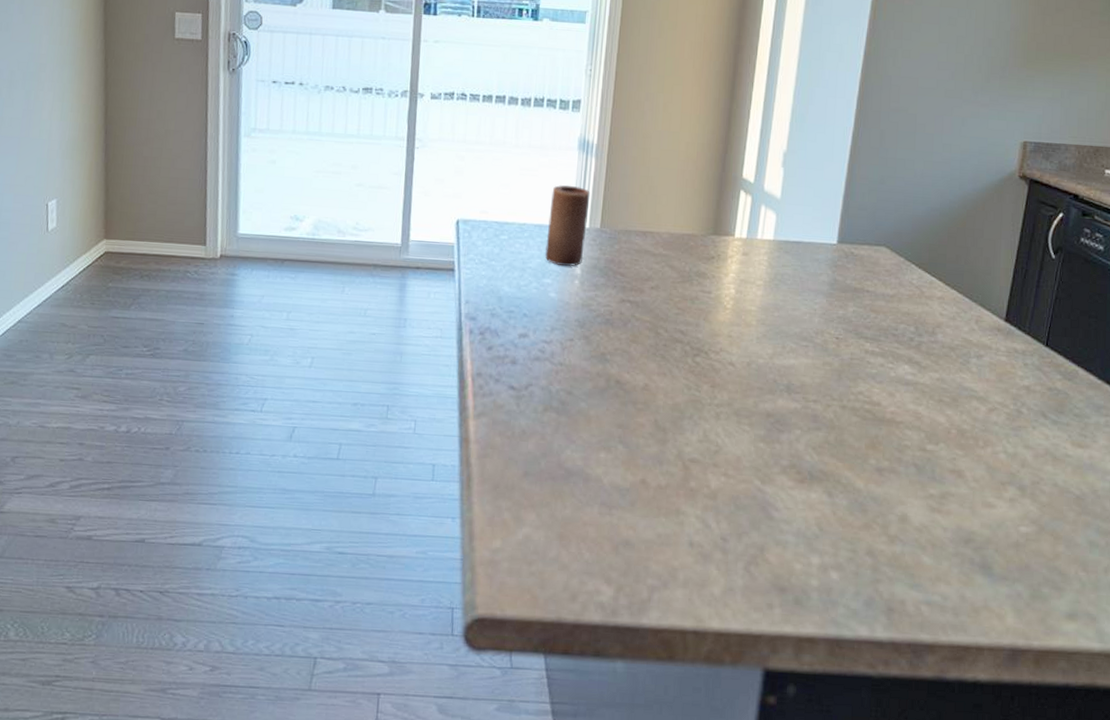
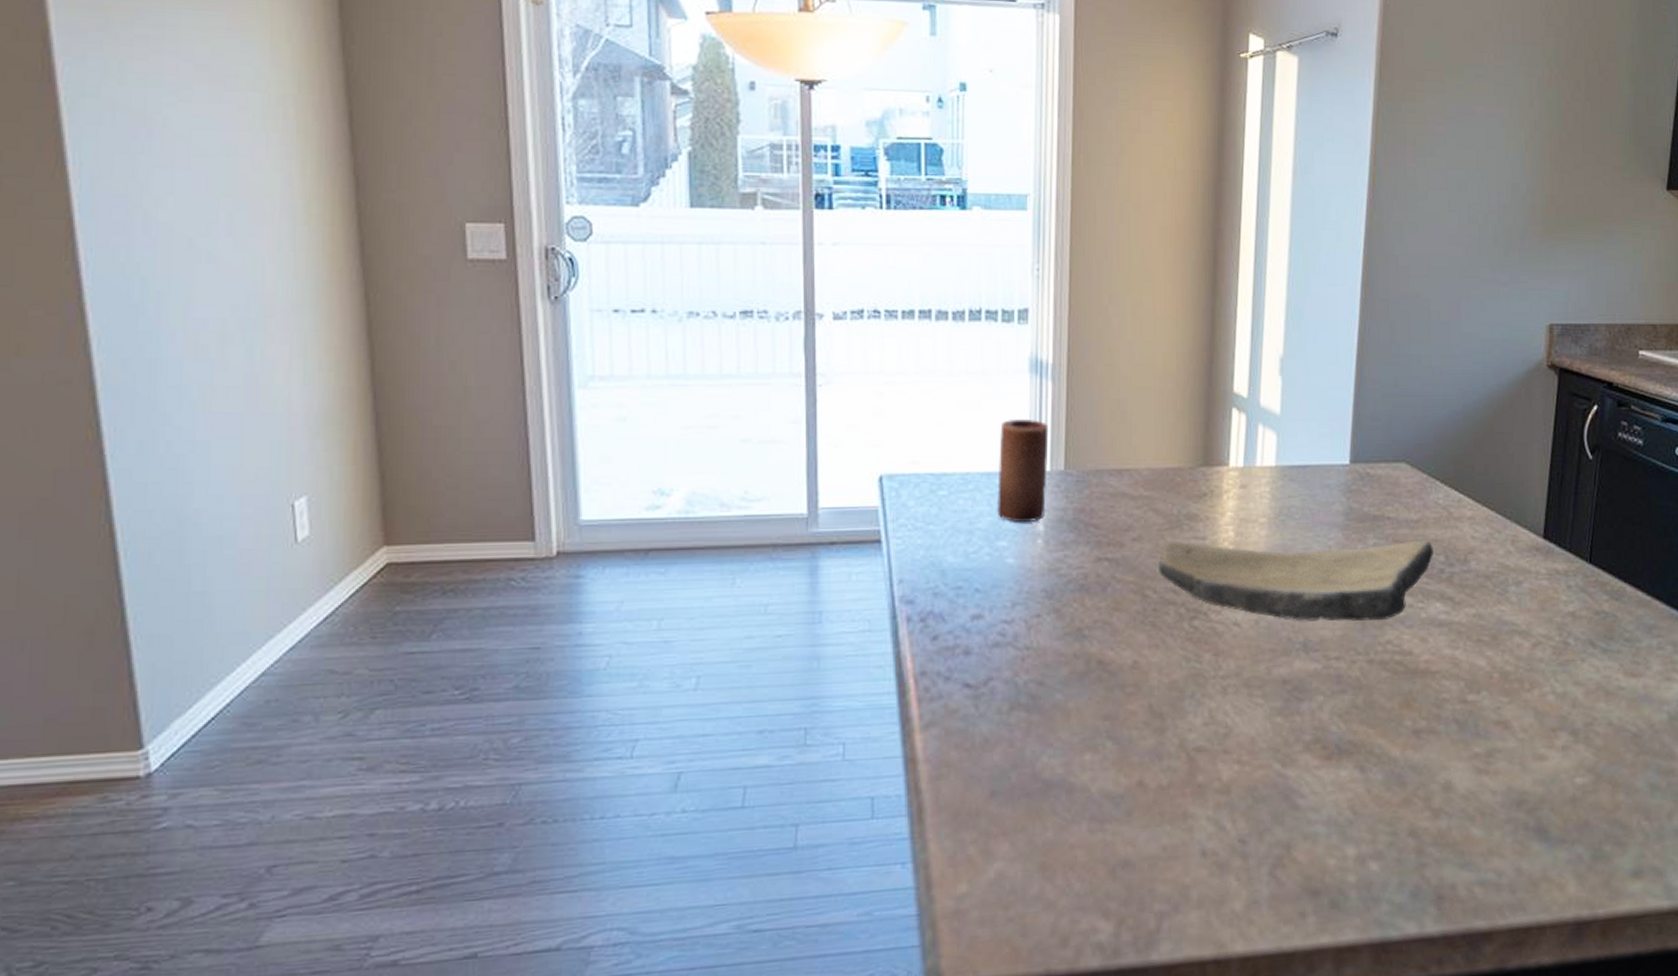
cutting board: none [670,291,905,374] -> present [1159,540,1433,621]

